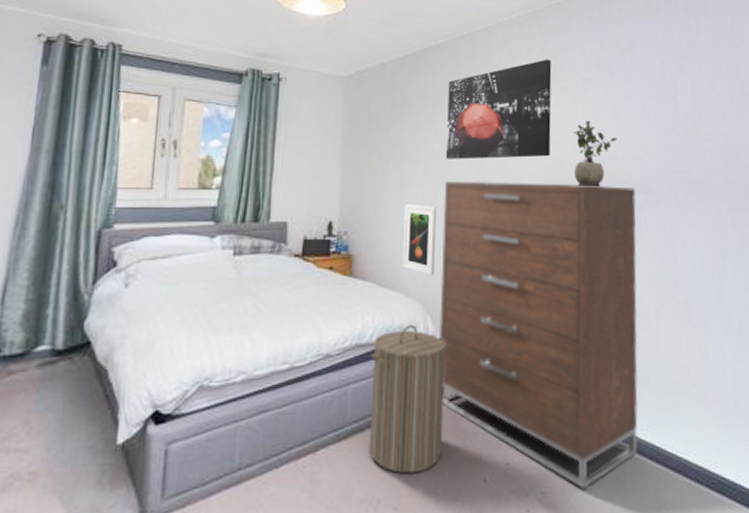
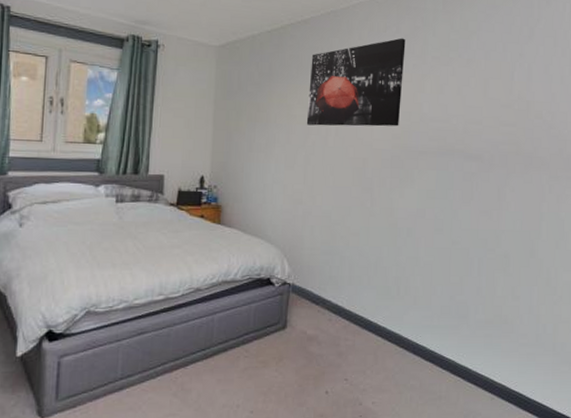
laundry hamper: present [368,325,446,474] -> none [231,266,299,386]
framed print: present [402,204,437,276] -> none [264,163,297,226]
dresser: present [438,181,638,489] -> none [293,145,470,400]
potted plant: present [573,120,617,187] -> none [419,95,459,155]

